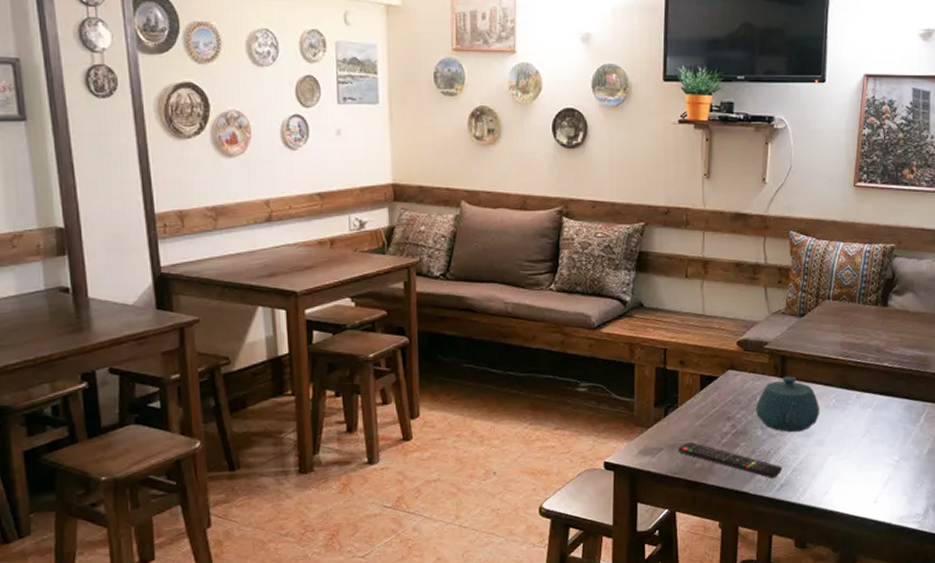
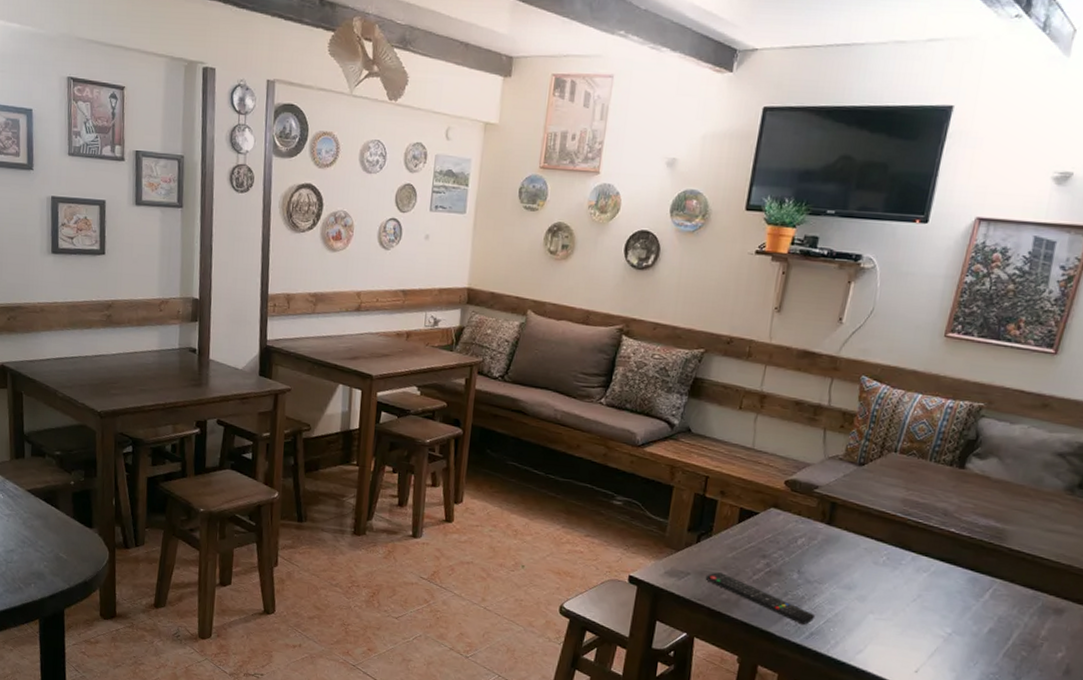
teapot: present [756,376,820,432] -> none [794,524,868,583]

